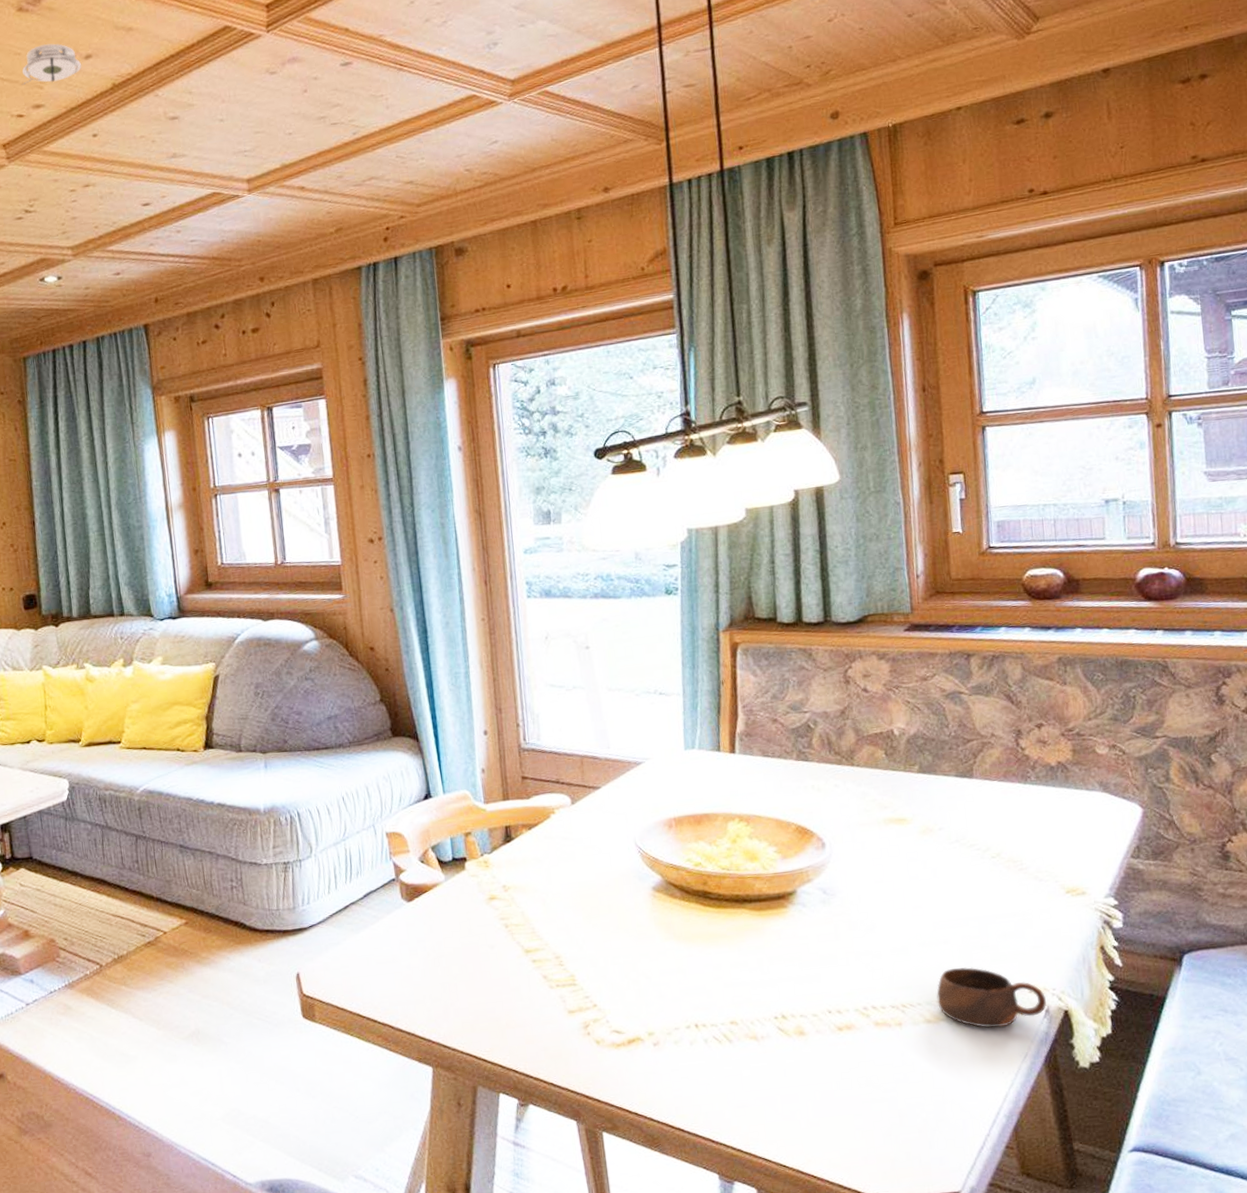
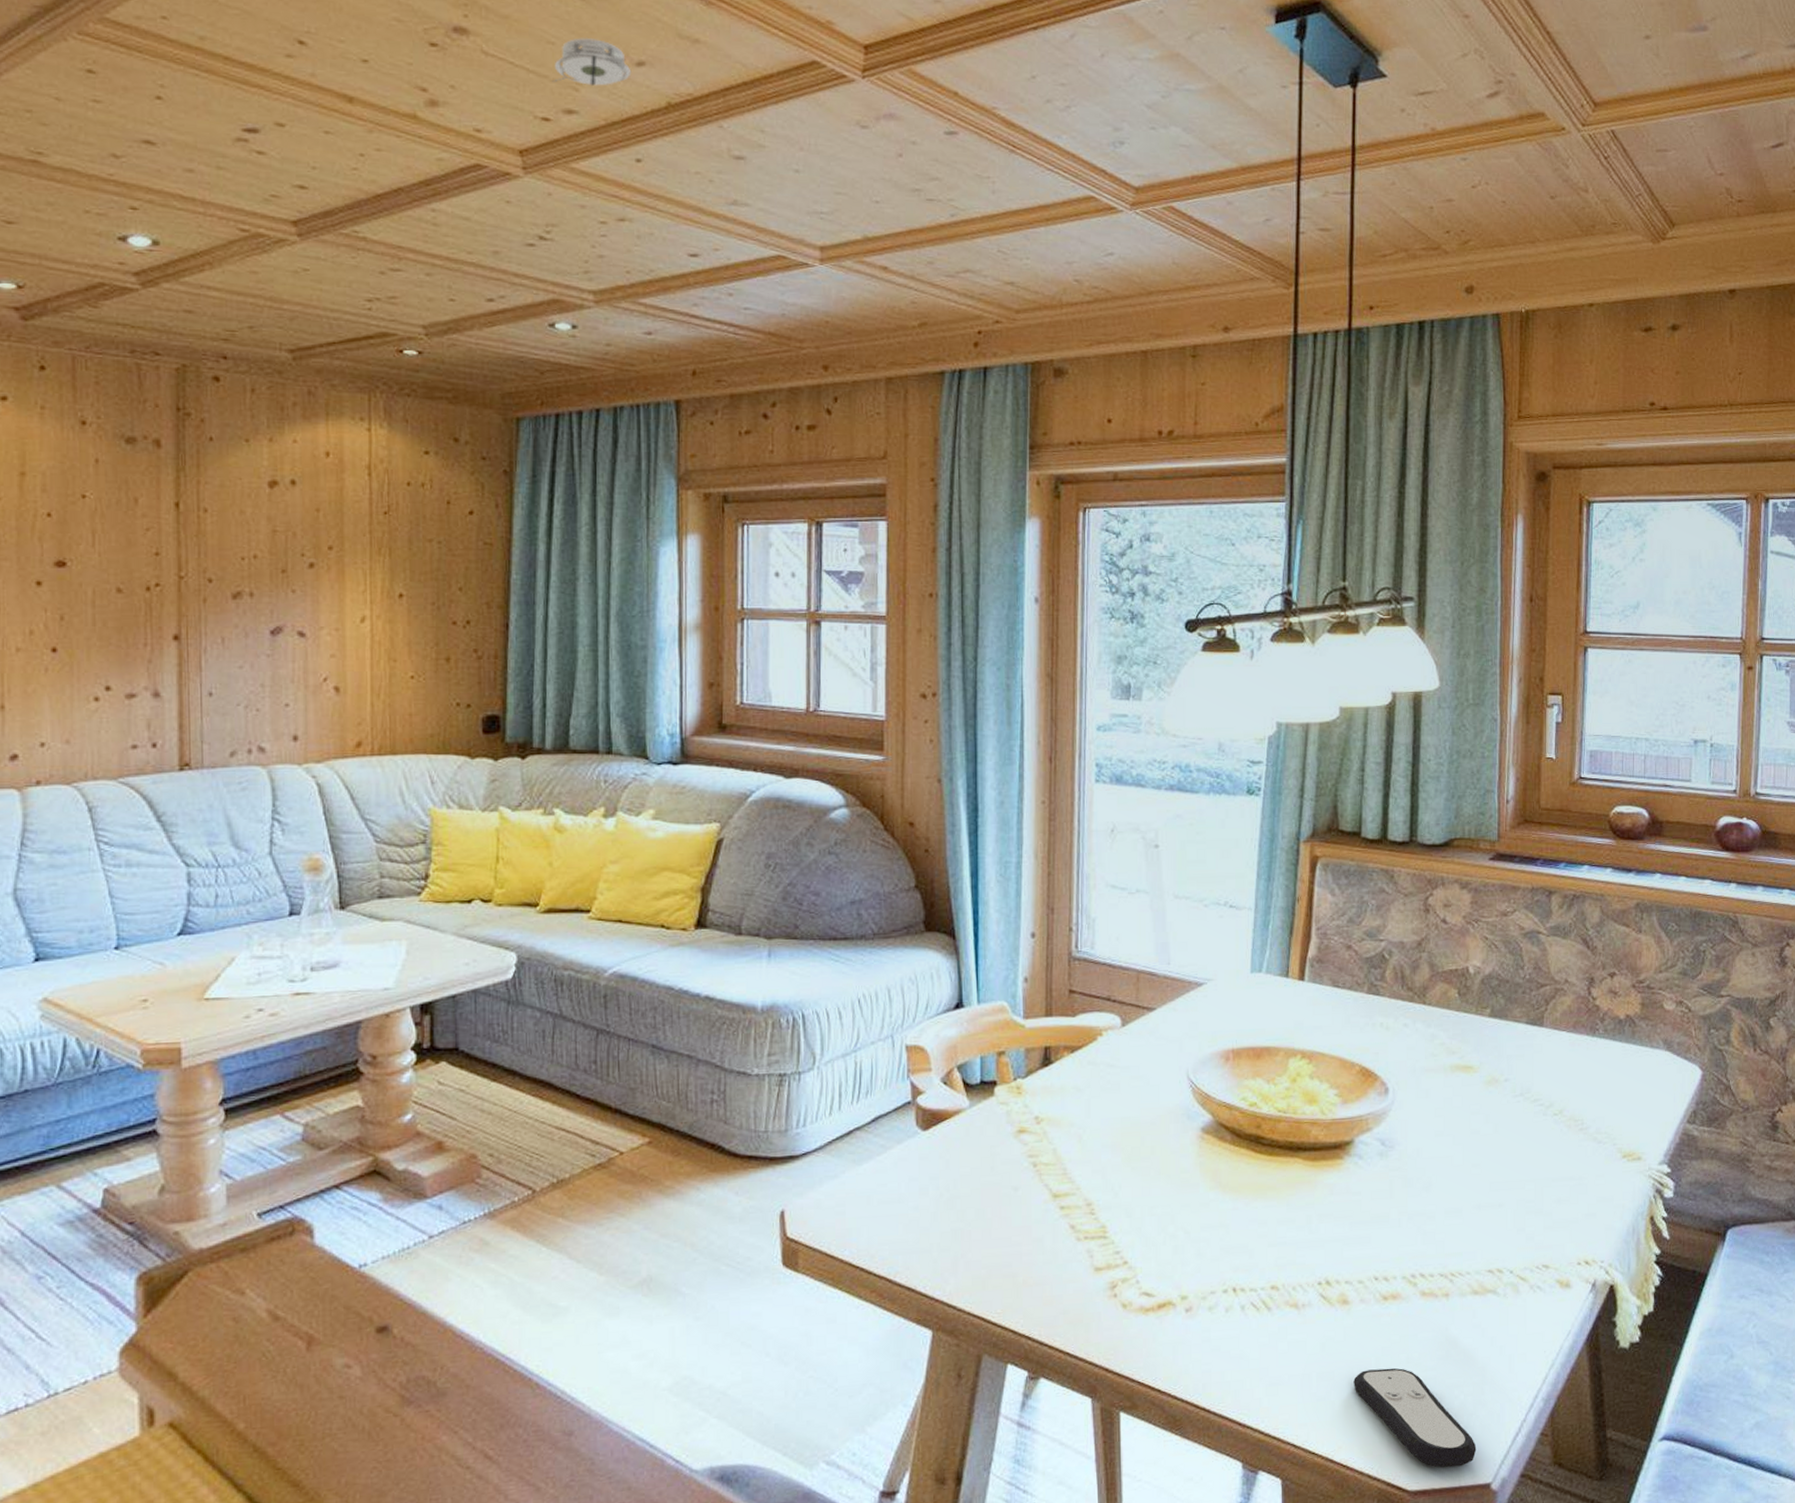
remote control: none [816,1090,943,1178] -> present [1354,1368,1477,1468]
cup: present [936,967,1047,1028] -> none [1487,1234,1594,1302]

